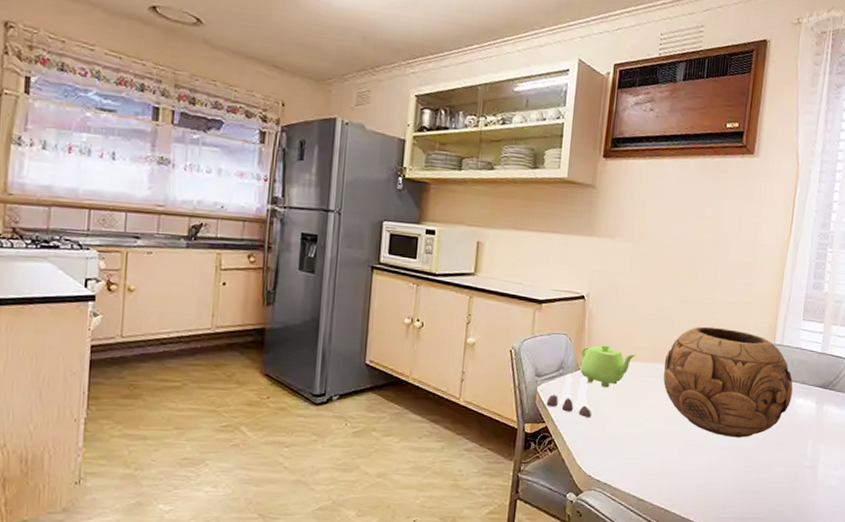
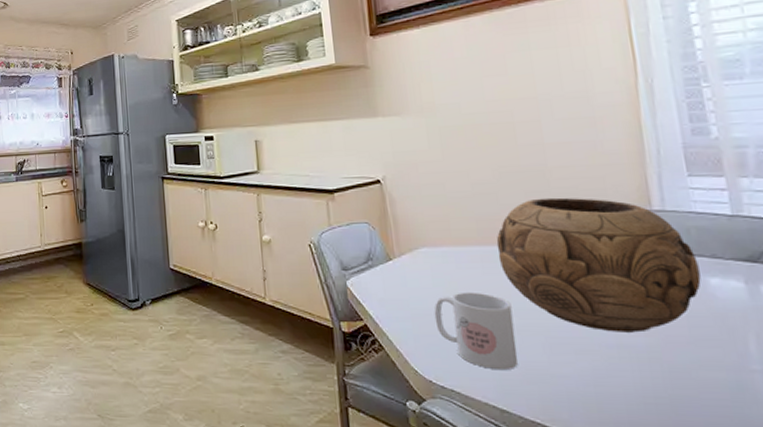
salt and pepper shaker set: present [546,374,592,417] -> none [360,266,418,312]
teapot: present [579,344,637,388] -> none [390,229,459,279]
mug: none [604,401,664,467] -> present [434,292,518,371]

